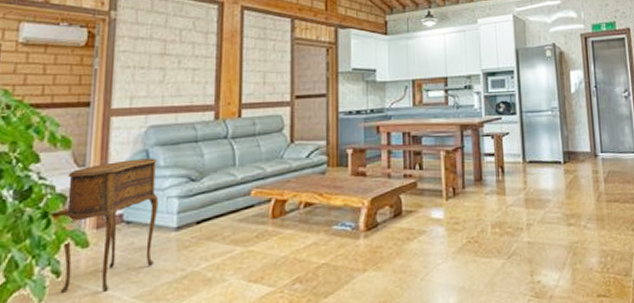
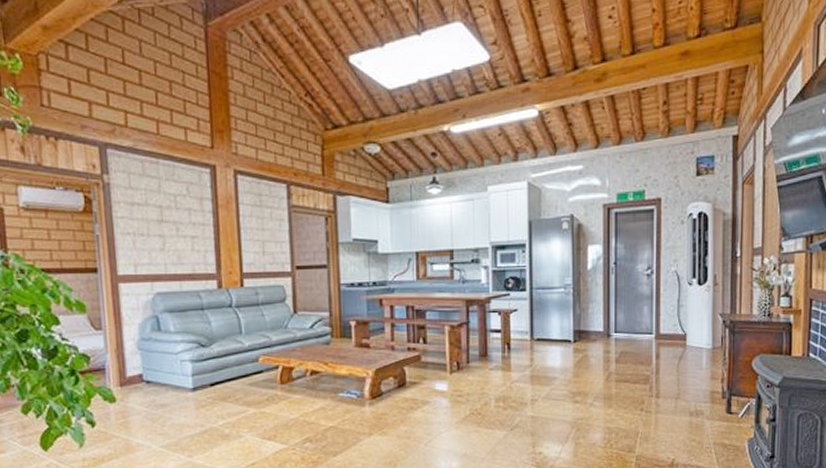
side table: present [60,158,159,293] -> none [87,324,175,441]

